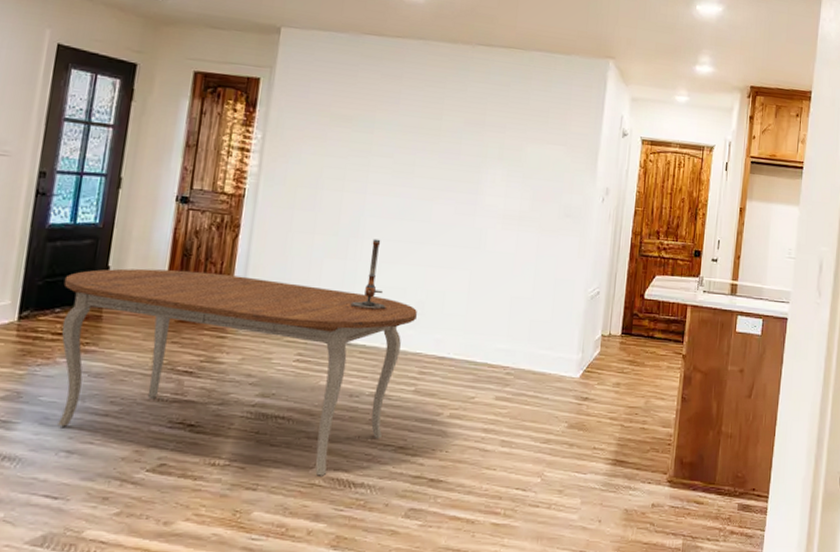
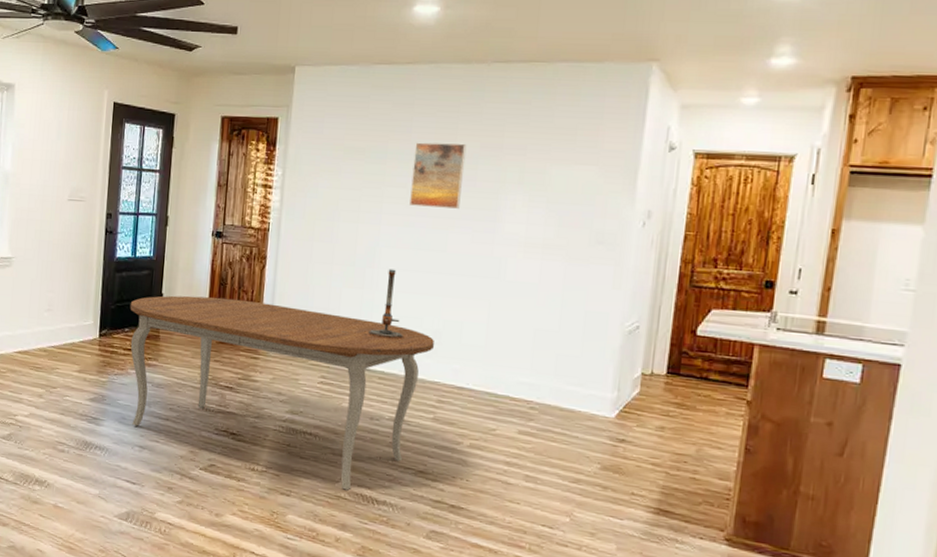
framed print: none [396,114,452,181] -> present [410,142,467,209]

